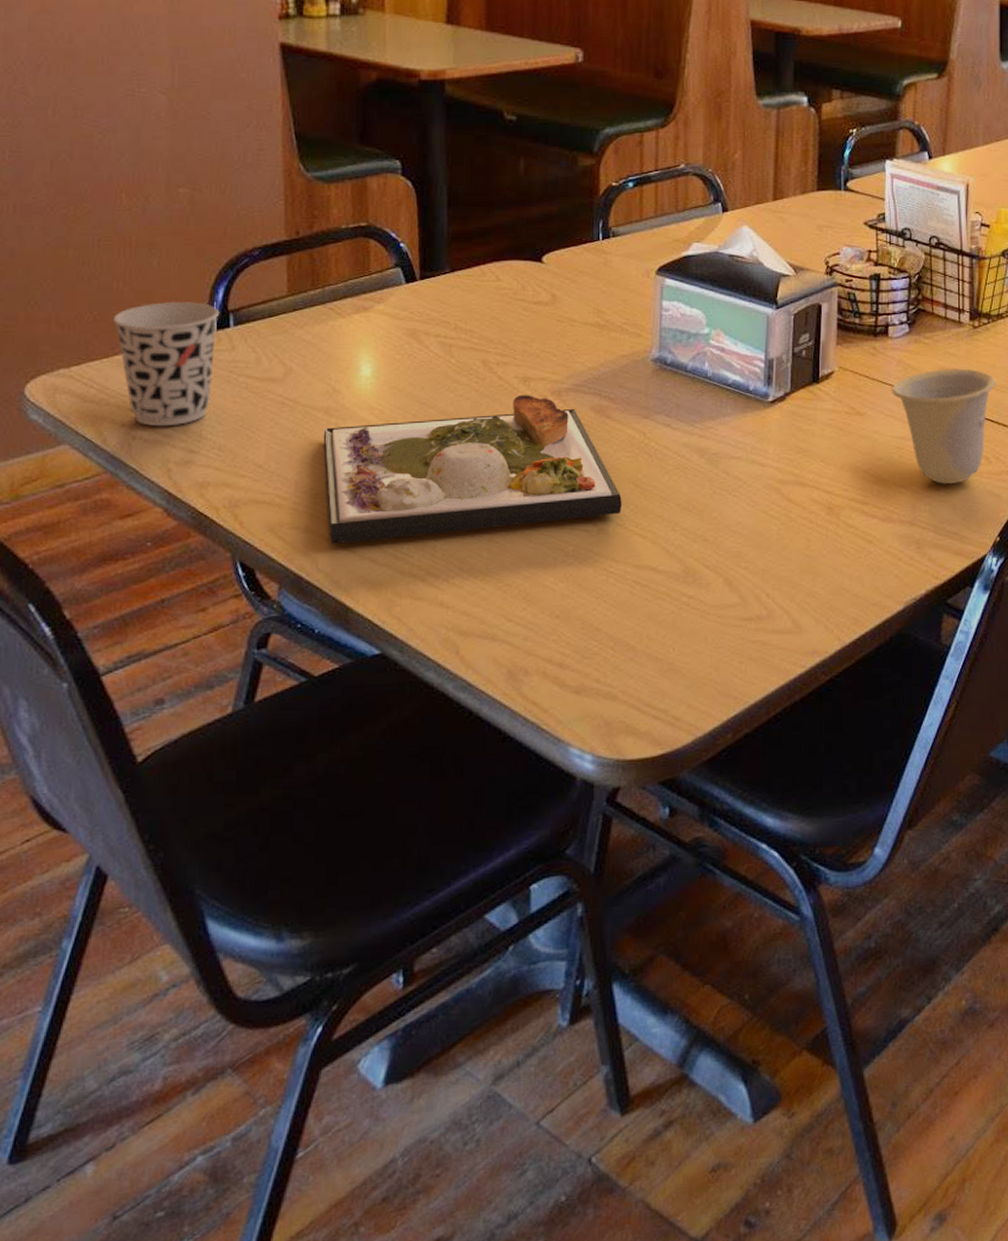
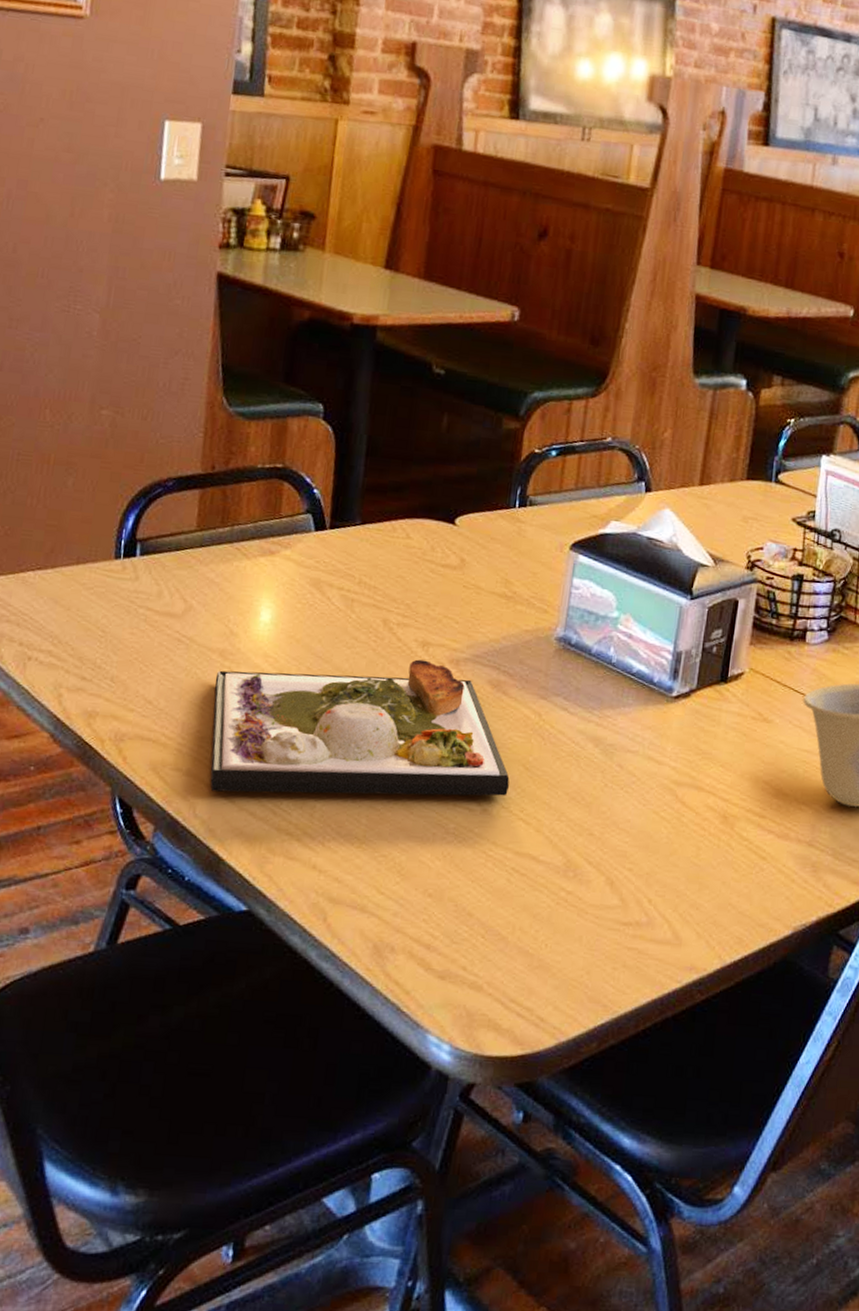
cup: present [112,301,220,427] -> none [22,523,128,651]

